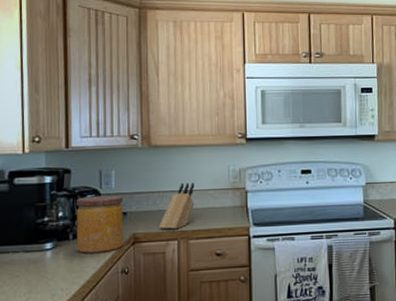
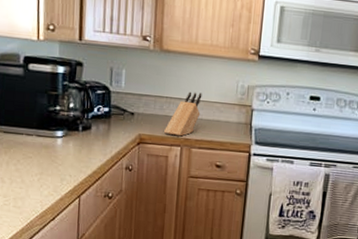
jar: present [76,195,123,253] -> none [85,91,132,148]

